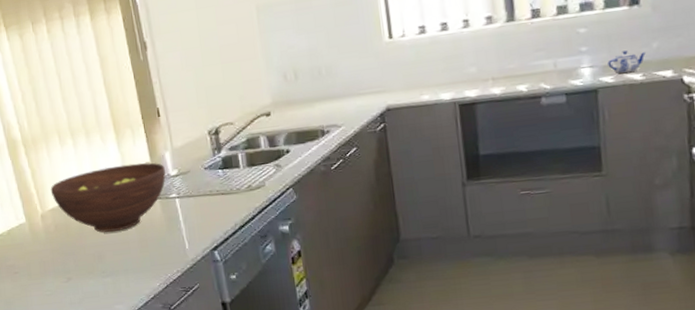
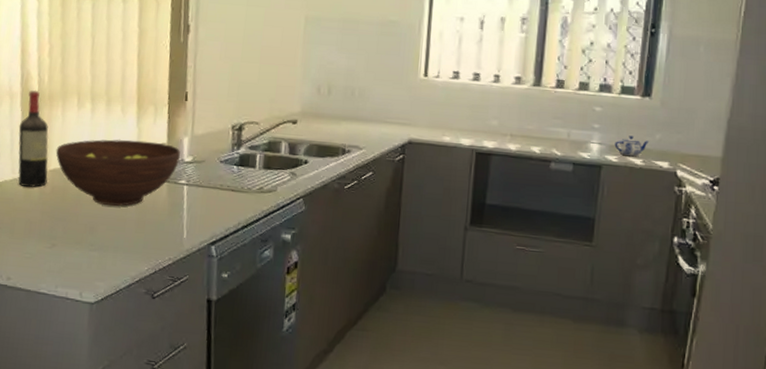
wine bottle: none [12,137,50,230] -> present [18,90,49,187]

